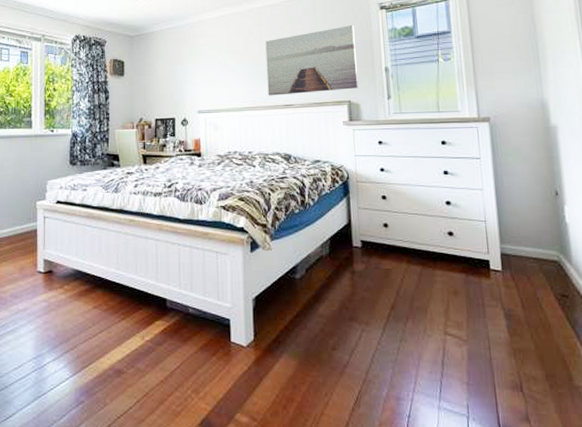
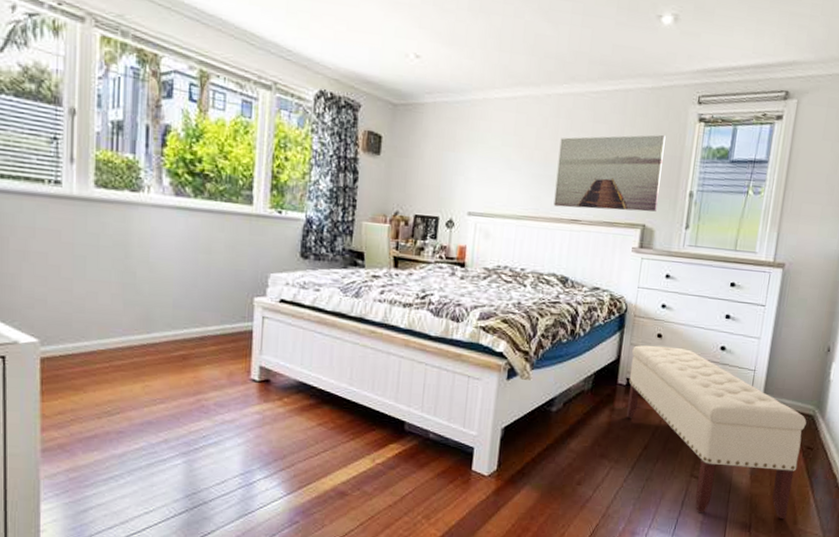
bench: none [361,206,560,376] -> present [626,345,807,520]

